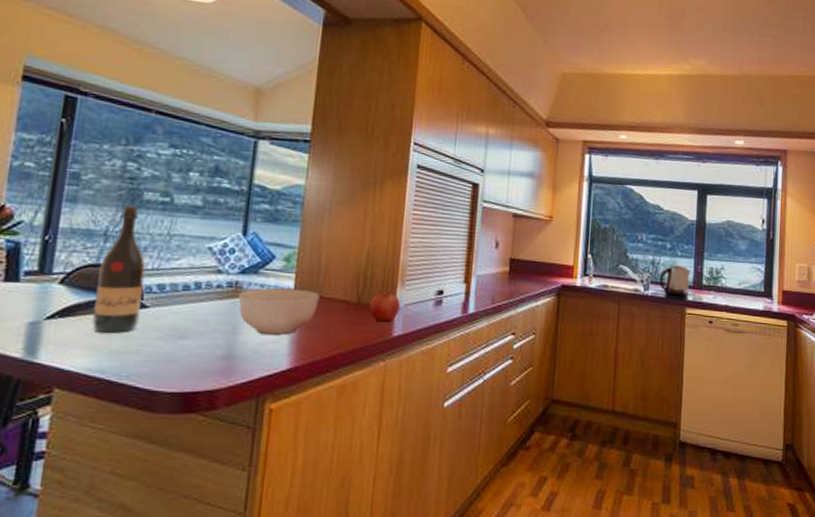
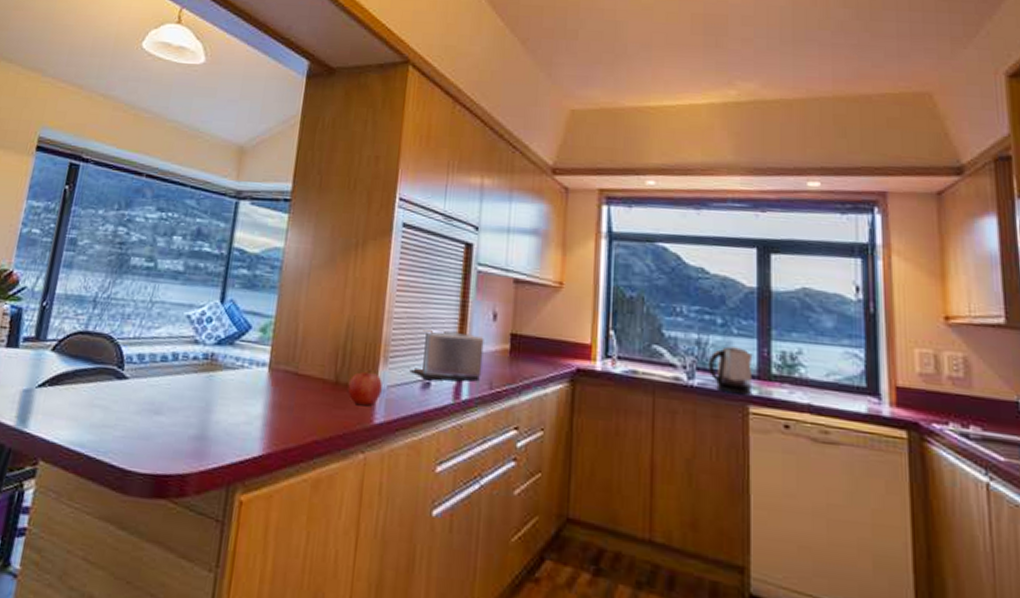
wine bottle: present [91,206,146,334] -> none [76,271,128,406]
bowl: present [238,287,321,335] -> none [213,361,297,416]
toaster: none [423,257,488,299] -> present [408,330,484,382]

